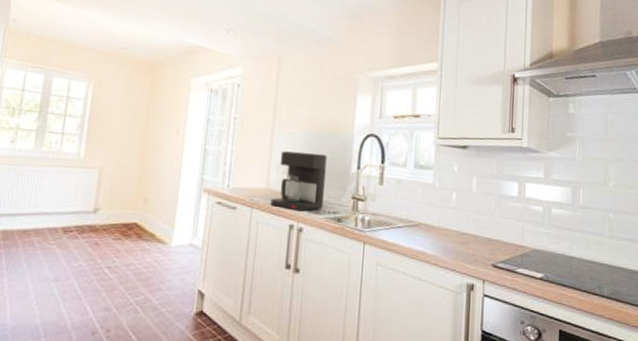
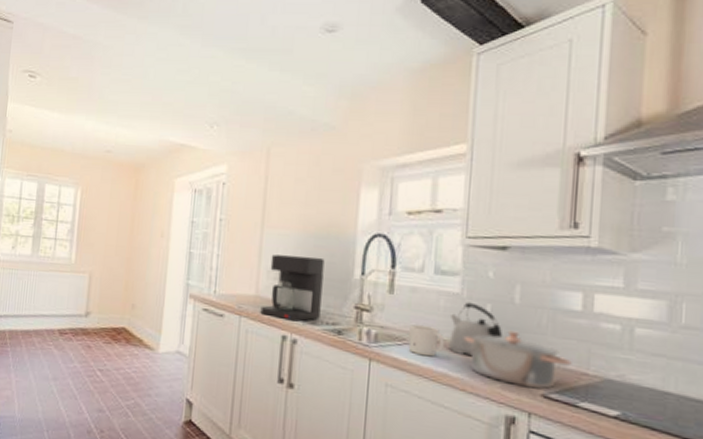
mug: none [394,211,422,238] -> present [408,324,444,357]
kettle: none [425,191,465,235] -> present [449,302,503,355]
cooking pot: none [436,213,512,259] -> present [463,330,572,389]

